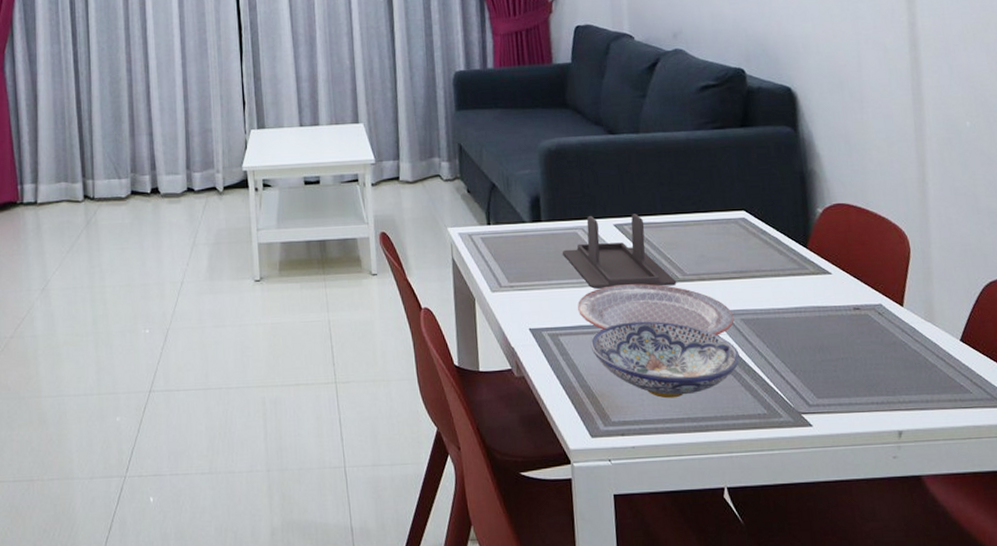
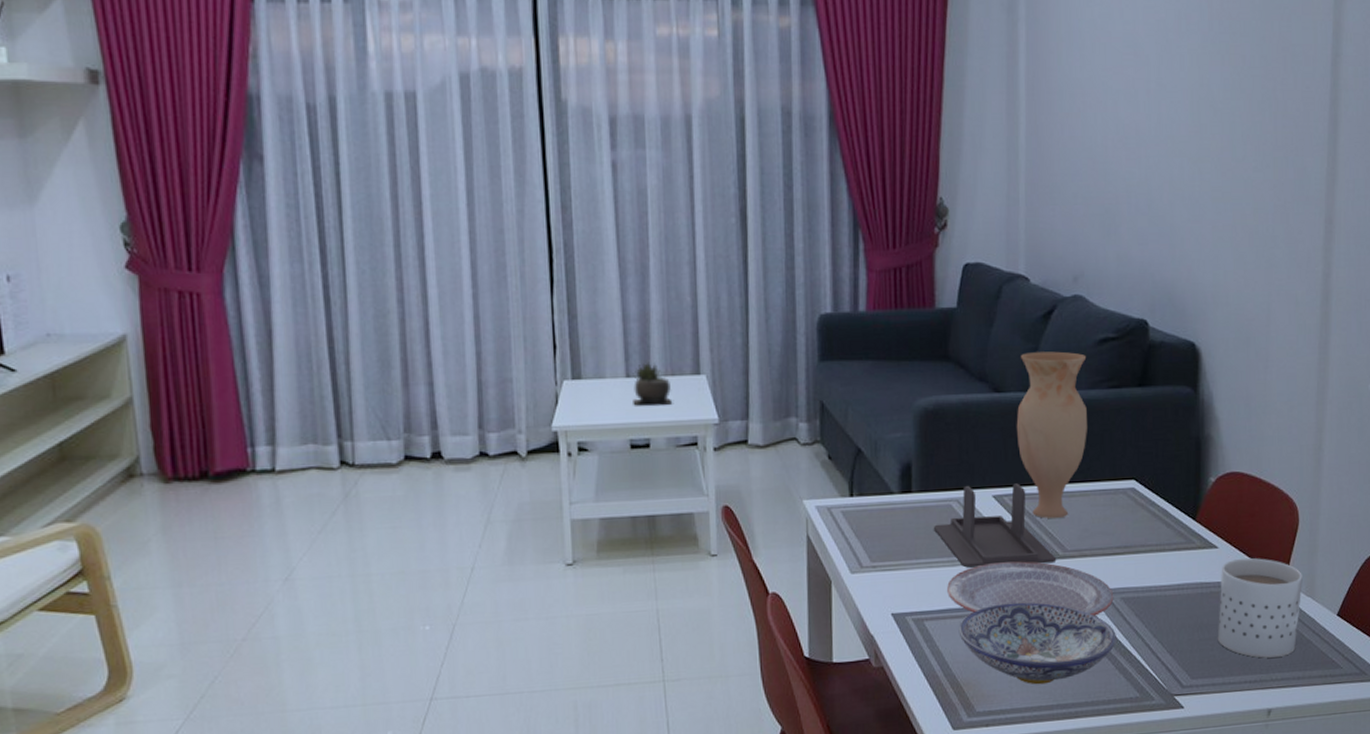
succulent plant: none [305,113,337,149] -> present [633,361,672,405]
vase: none [630,98,697,245] -> present [1016,351,1087,519]
mug: none [836,283,921,381] -> present [1217,557,1302,658]

